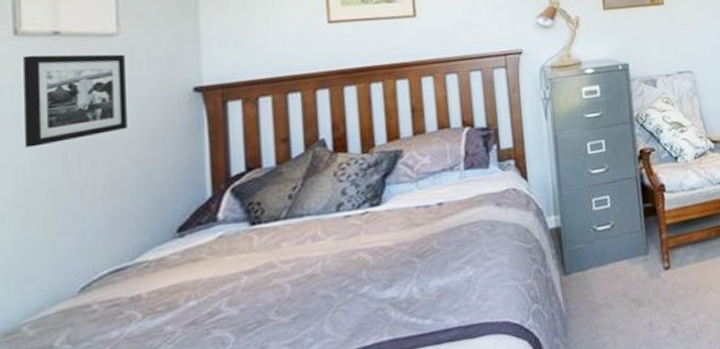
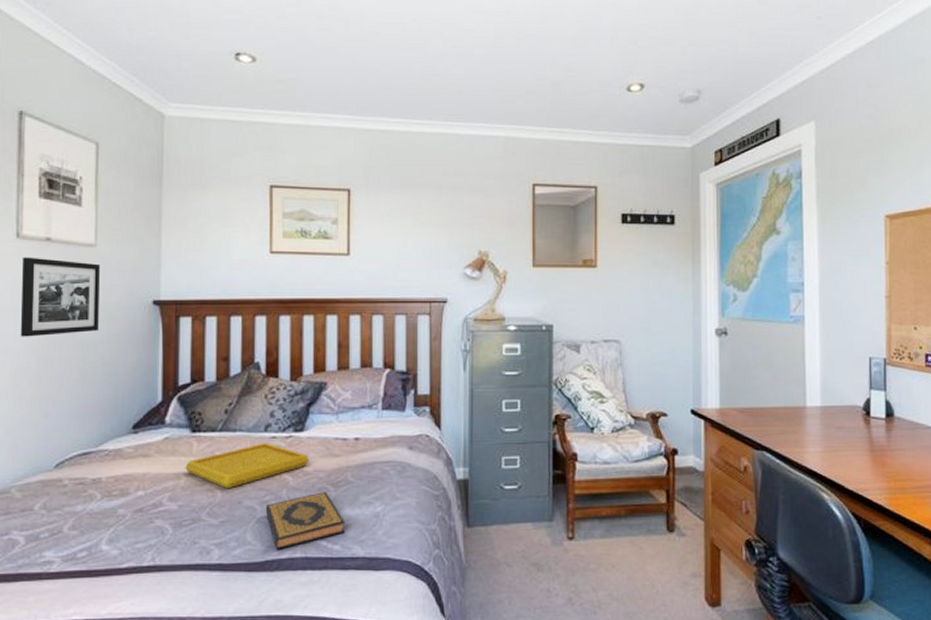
serving tray: none [245,223,389,281] -> present [185,443,309,489]
hardback book: none [343,265,435,337] -> present [265,492,345,549]

